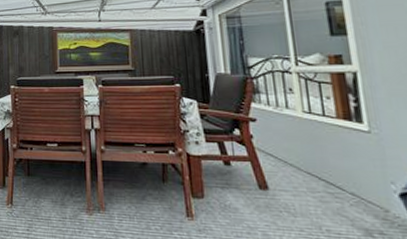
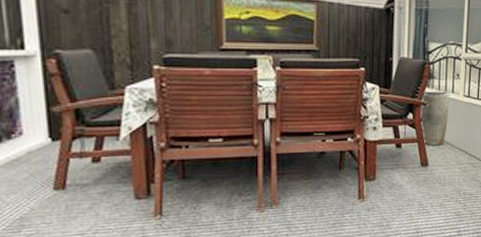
vase: none [246,107,287,166] -> present [419,91,449,145]

